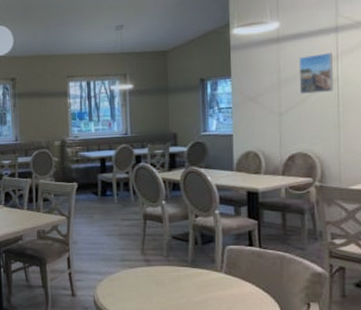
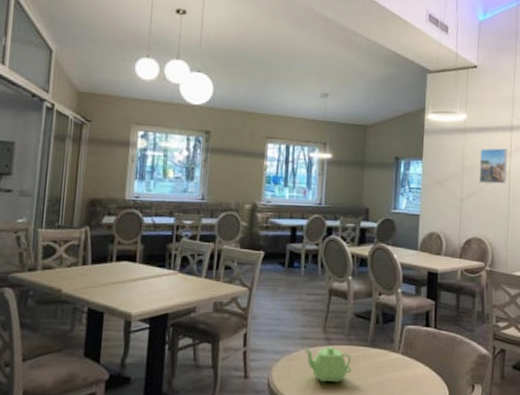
teapot: none [124,267,174,301] -> present [303,346,352,383]

